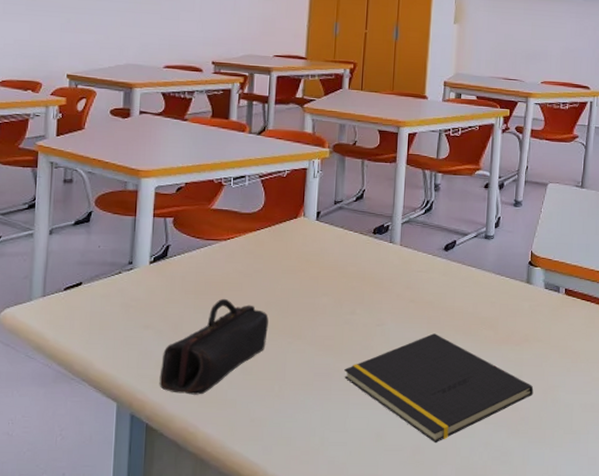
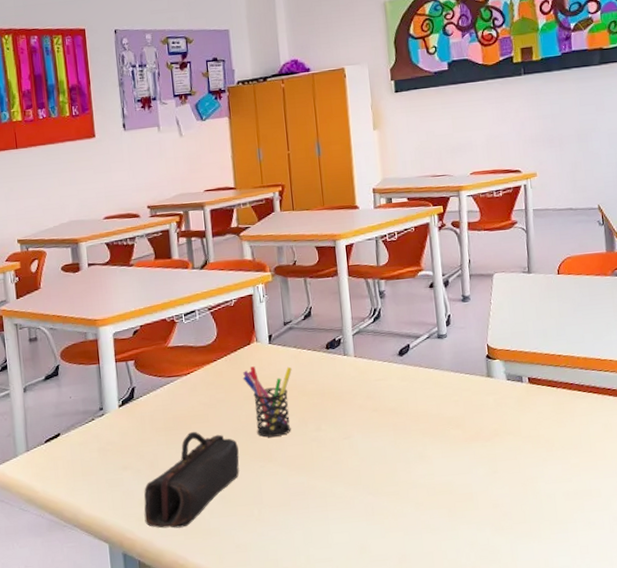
pen holder: none [284,241,336,315] -> present [243,366,292,437]
notepad: present [344,333,534,442] -> none [319,439,512,548]

